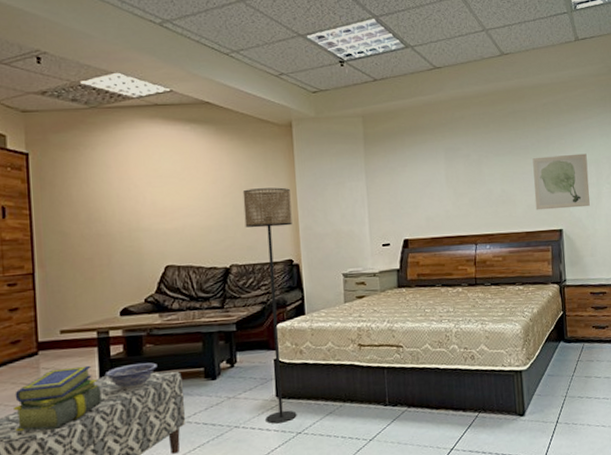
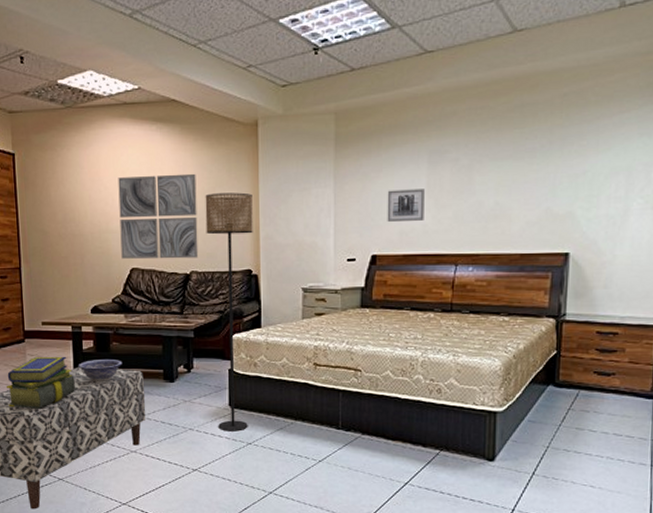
wall art: none [149,170,238,257] -> present [118,173,199,259]
wall art: none [413,180,446,210] -> present [387,189,425,223]
wall art: present [532,153,590,211] -> none [536,158,616,229]

